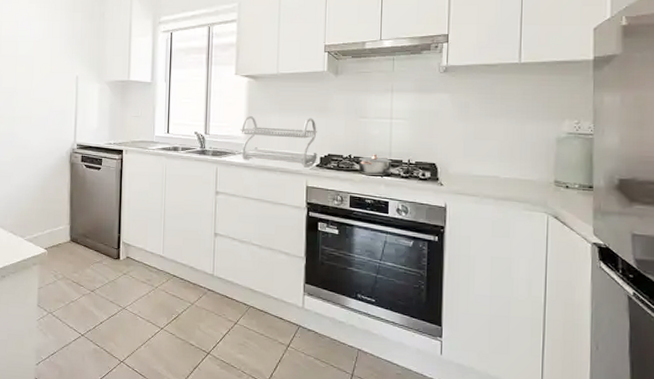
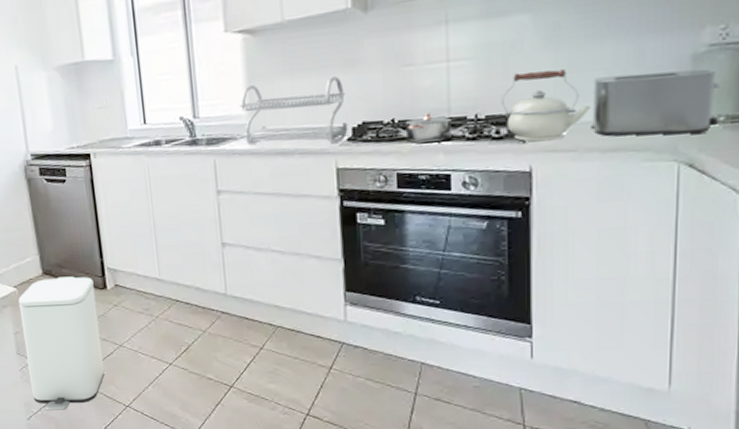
pedal bin: none [44,245,110,361] -> present [18,276,105,411]
kettle: none [426,134,488,186] -> present [500,69,591,142]
toaster: none [488,145,575,196] -> present [591,69,720,136]

